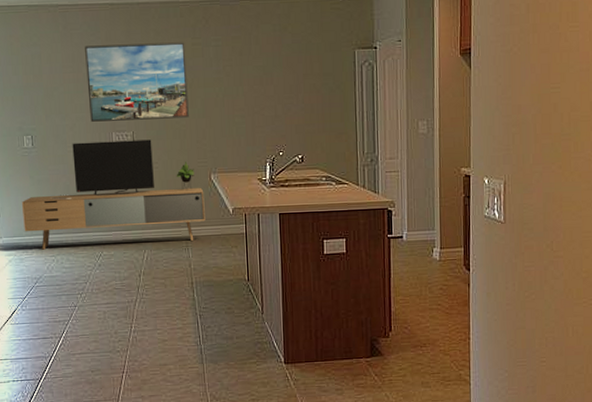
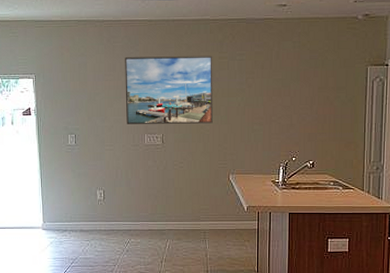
media console: present [22,139,205,250] -> none [64,142,222,235]

